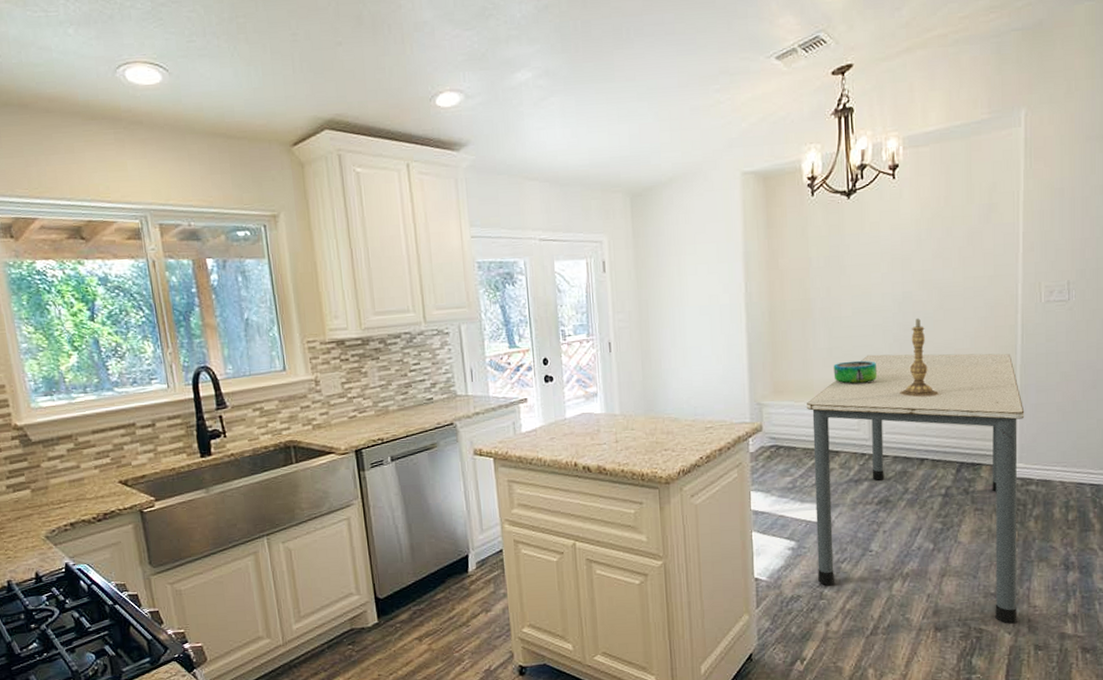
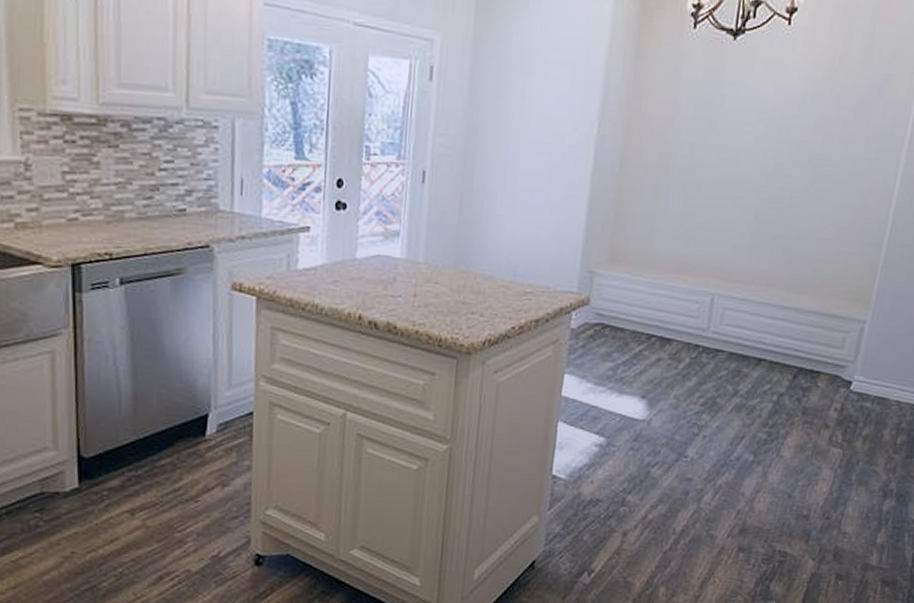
dining table: present [807,353,1025,624] -> none [622,231,877,550]
decorative bowl: present [833,360,878,385] -> none [680,235,731,265]
candlestick: present [900,318,939,398] -> none [749,196,791,290]

